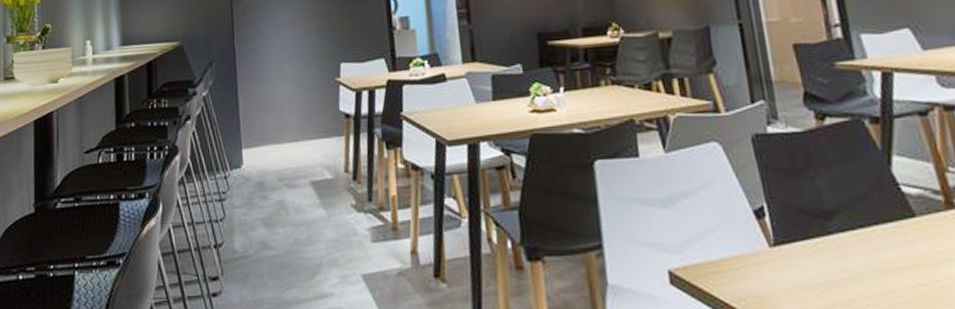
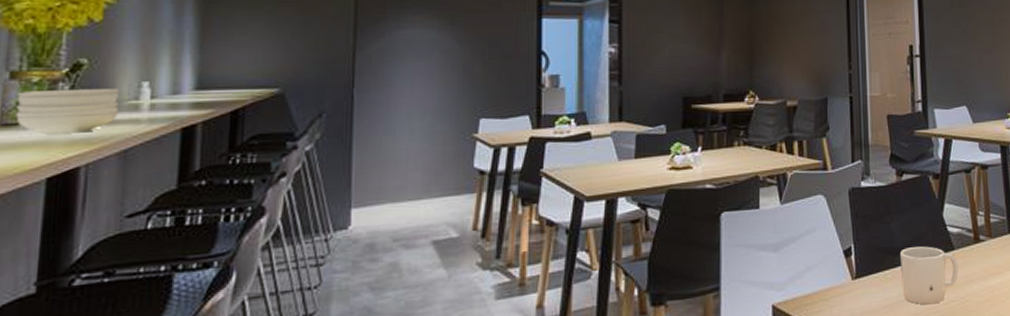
mug: none [832,210,927,286] -> present [899,246,959,305]

